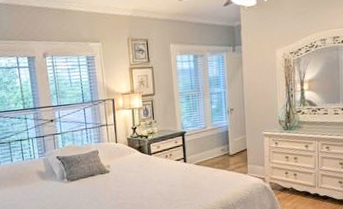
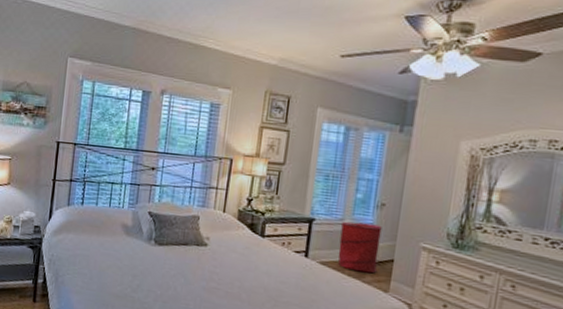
laundry hamper: none [206,125,237,164] -> present [338,222,382,274]

